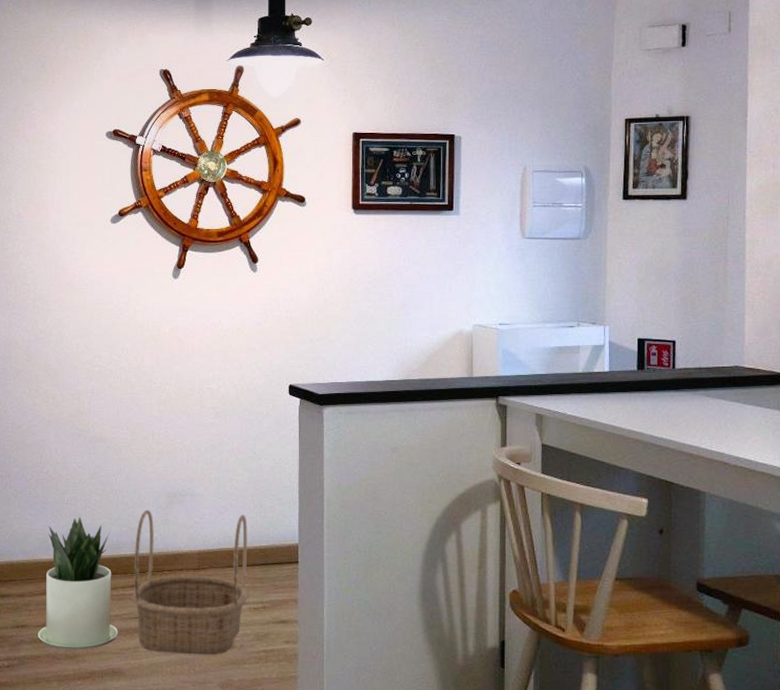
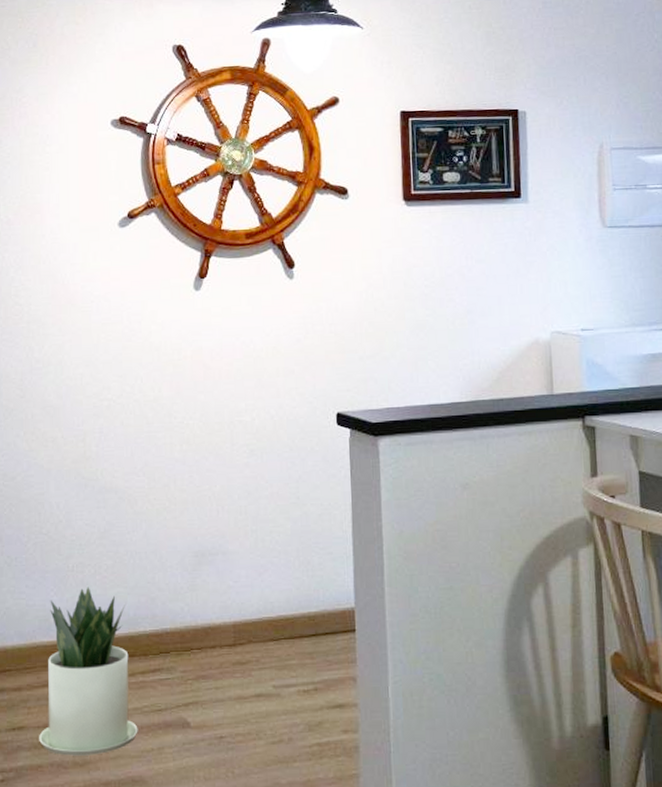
basket: present [132,509,249,656] -> none [154,574,297,754]

